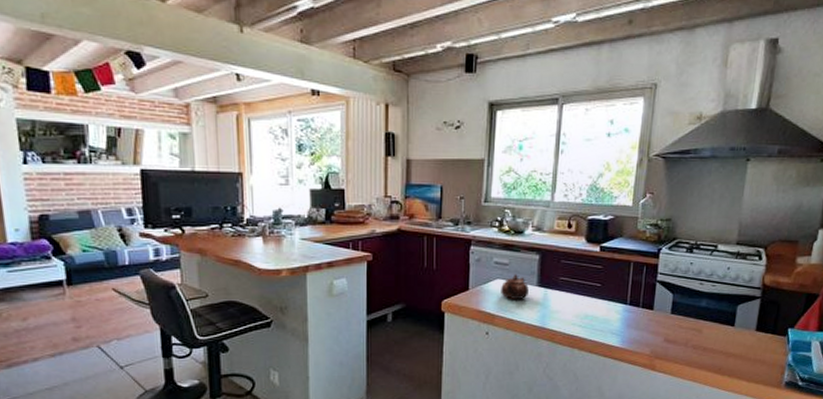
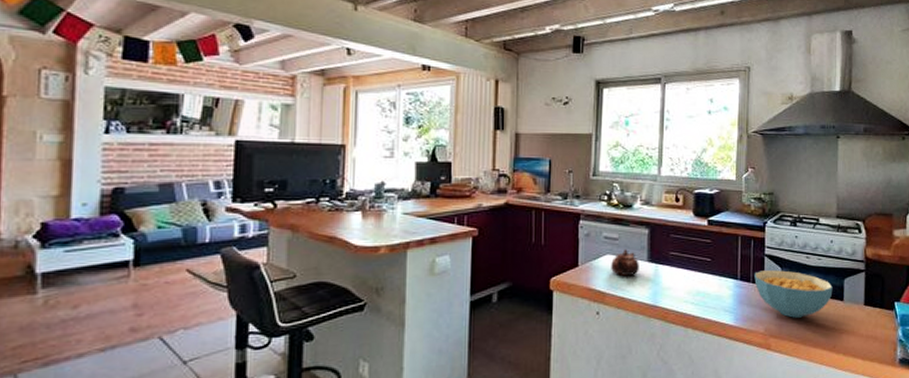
cereal bowl: none [644,296,725,341] -> present [754,270,833,318]

